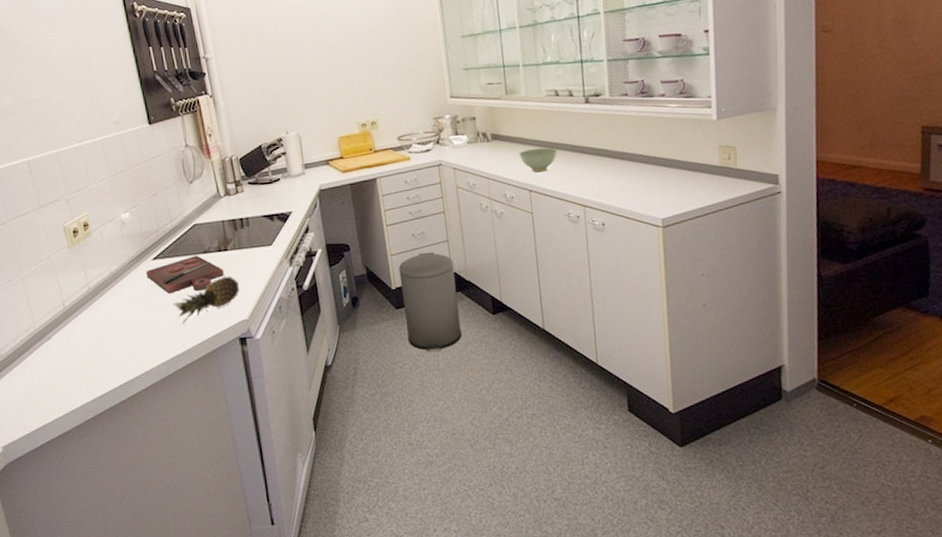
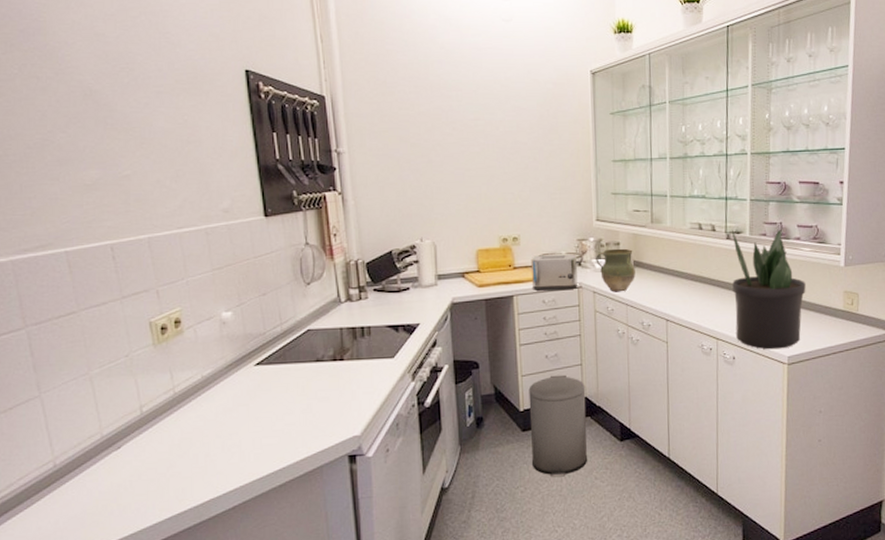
cutting board: present [146,255,224,294] -> none [246,363,337,404]
fruit: present [172,276,240,324] -> none [274,387,354,437]
toaster: none [390,132,438,172] -> present [530,254,580,291]
ceramic jug: none [453,122,494,167] -> present [596,248,635,292]
bowl: present [519,147,558,173] -> none [659,278,697,303]
planter: none [589,87,676,213] -> present [731,229,806,350]

